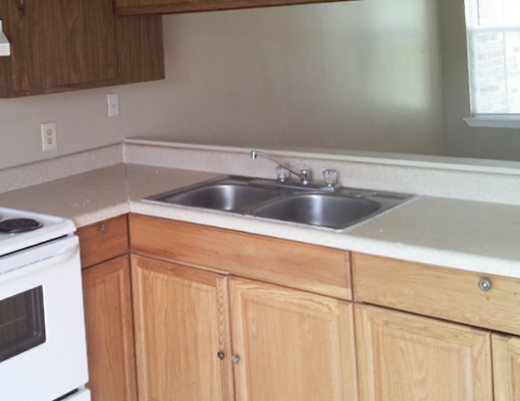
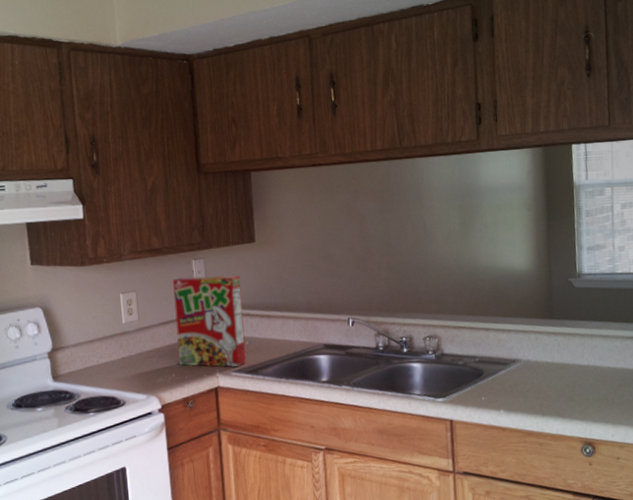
cereal box: none [89,109,156,194] -> present [172,275,247,367]

